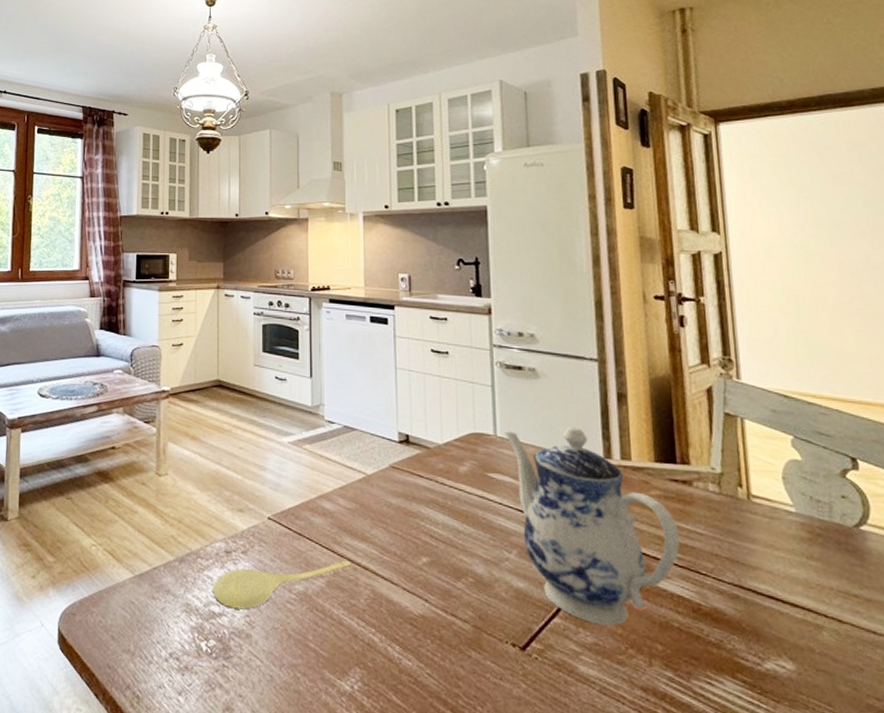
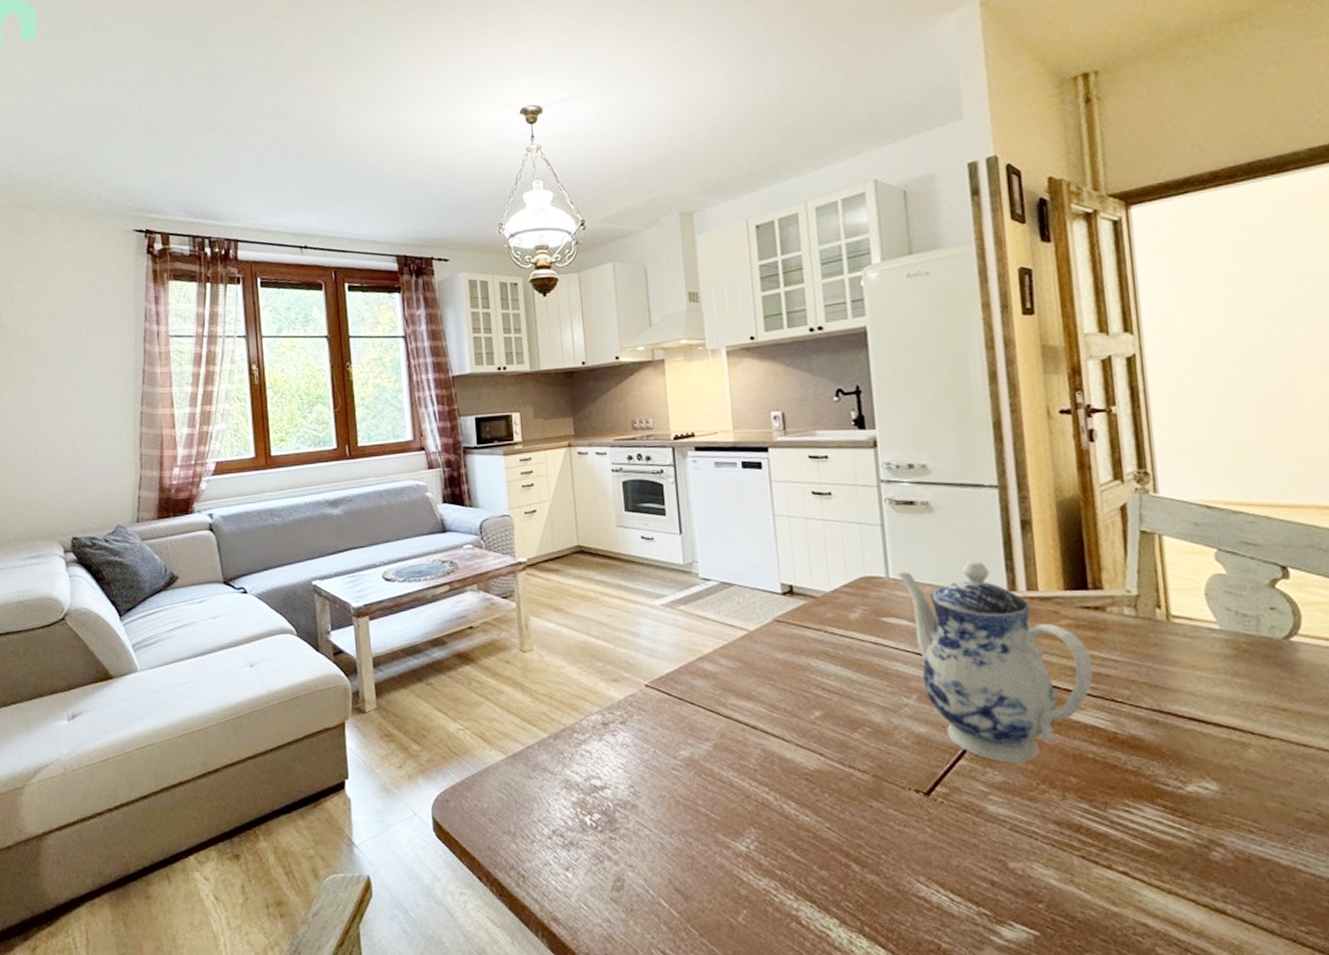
spoon: present [213,560,351,610] -> none [592,721,738,781]

